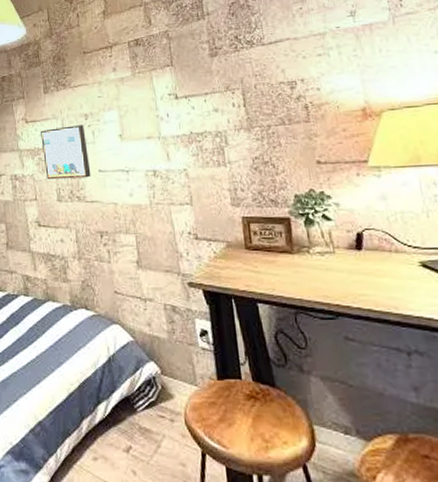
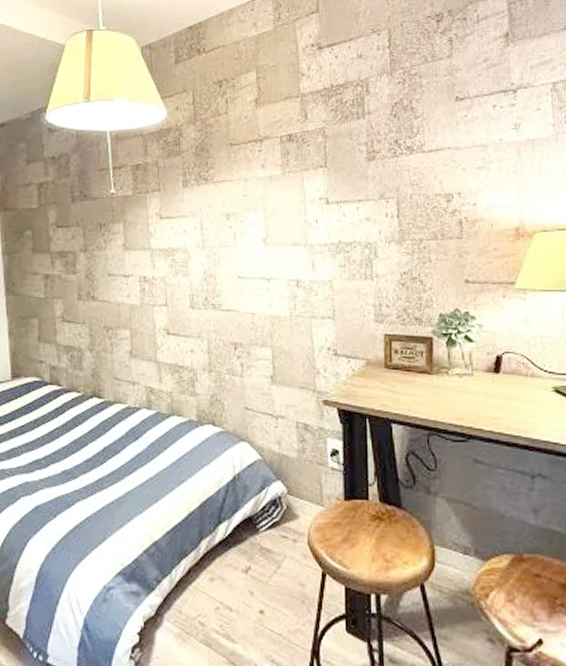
wall art: present [41,125,91,180] -> none [176,225,229,284]

